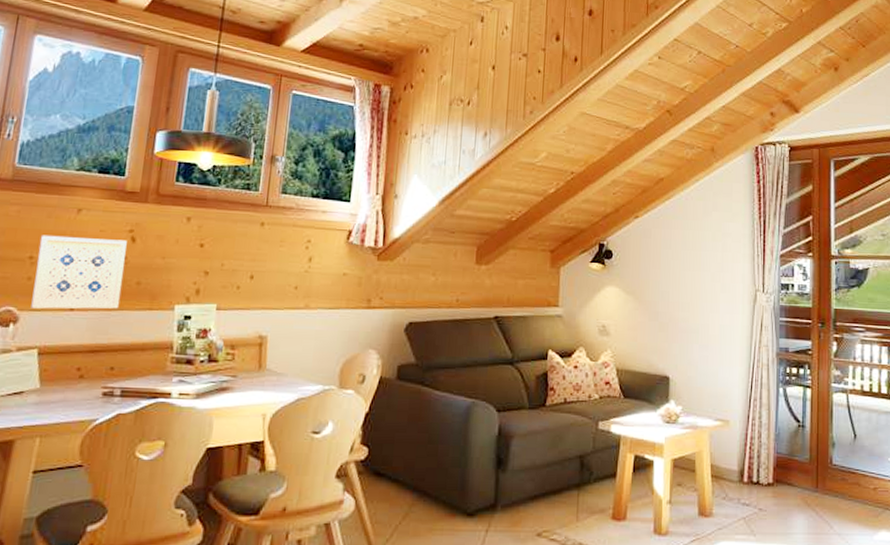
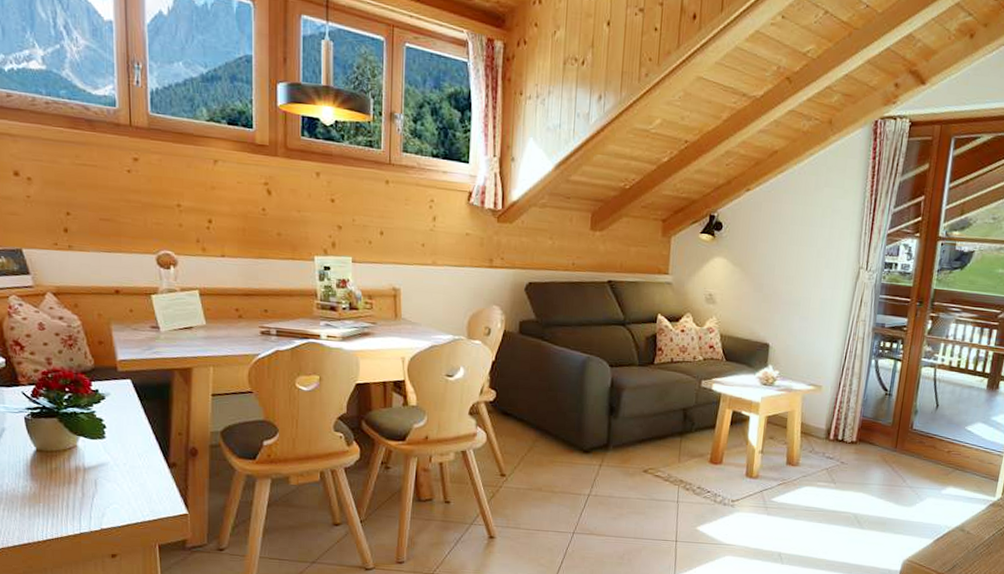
wall art: present [31,235,127,309] -> none [184,184,265,257]

